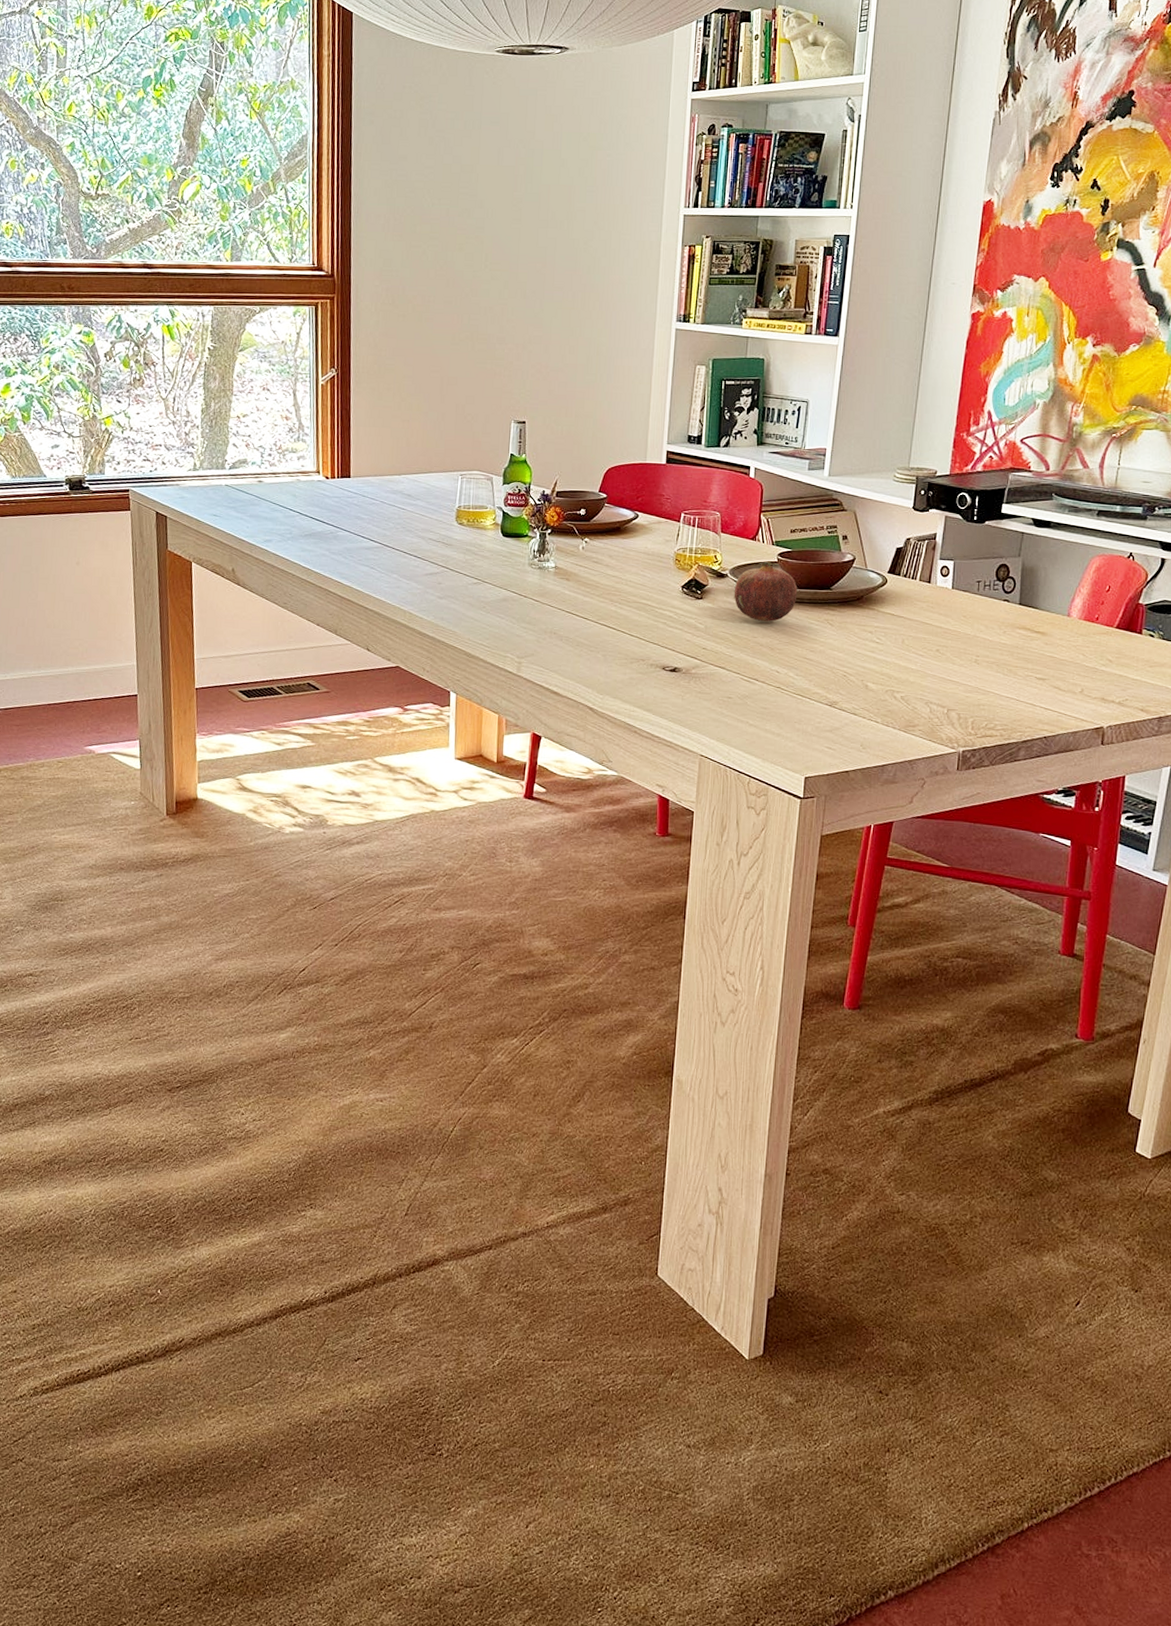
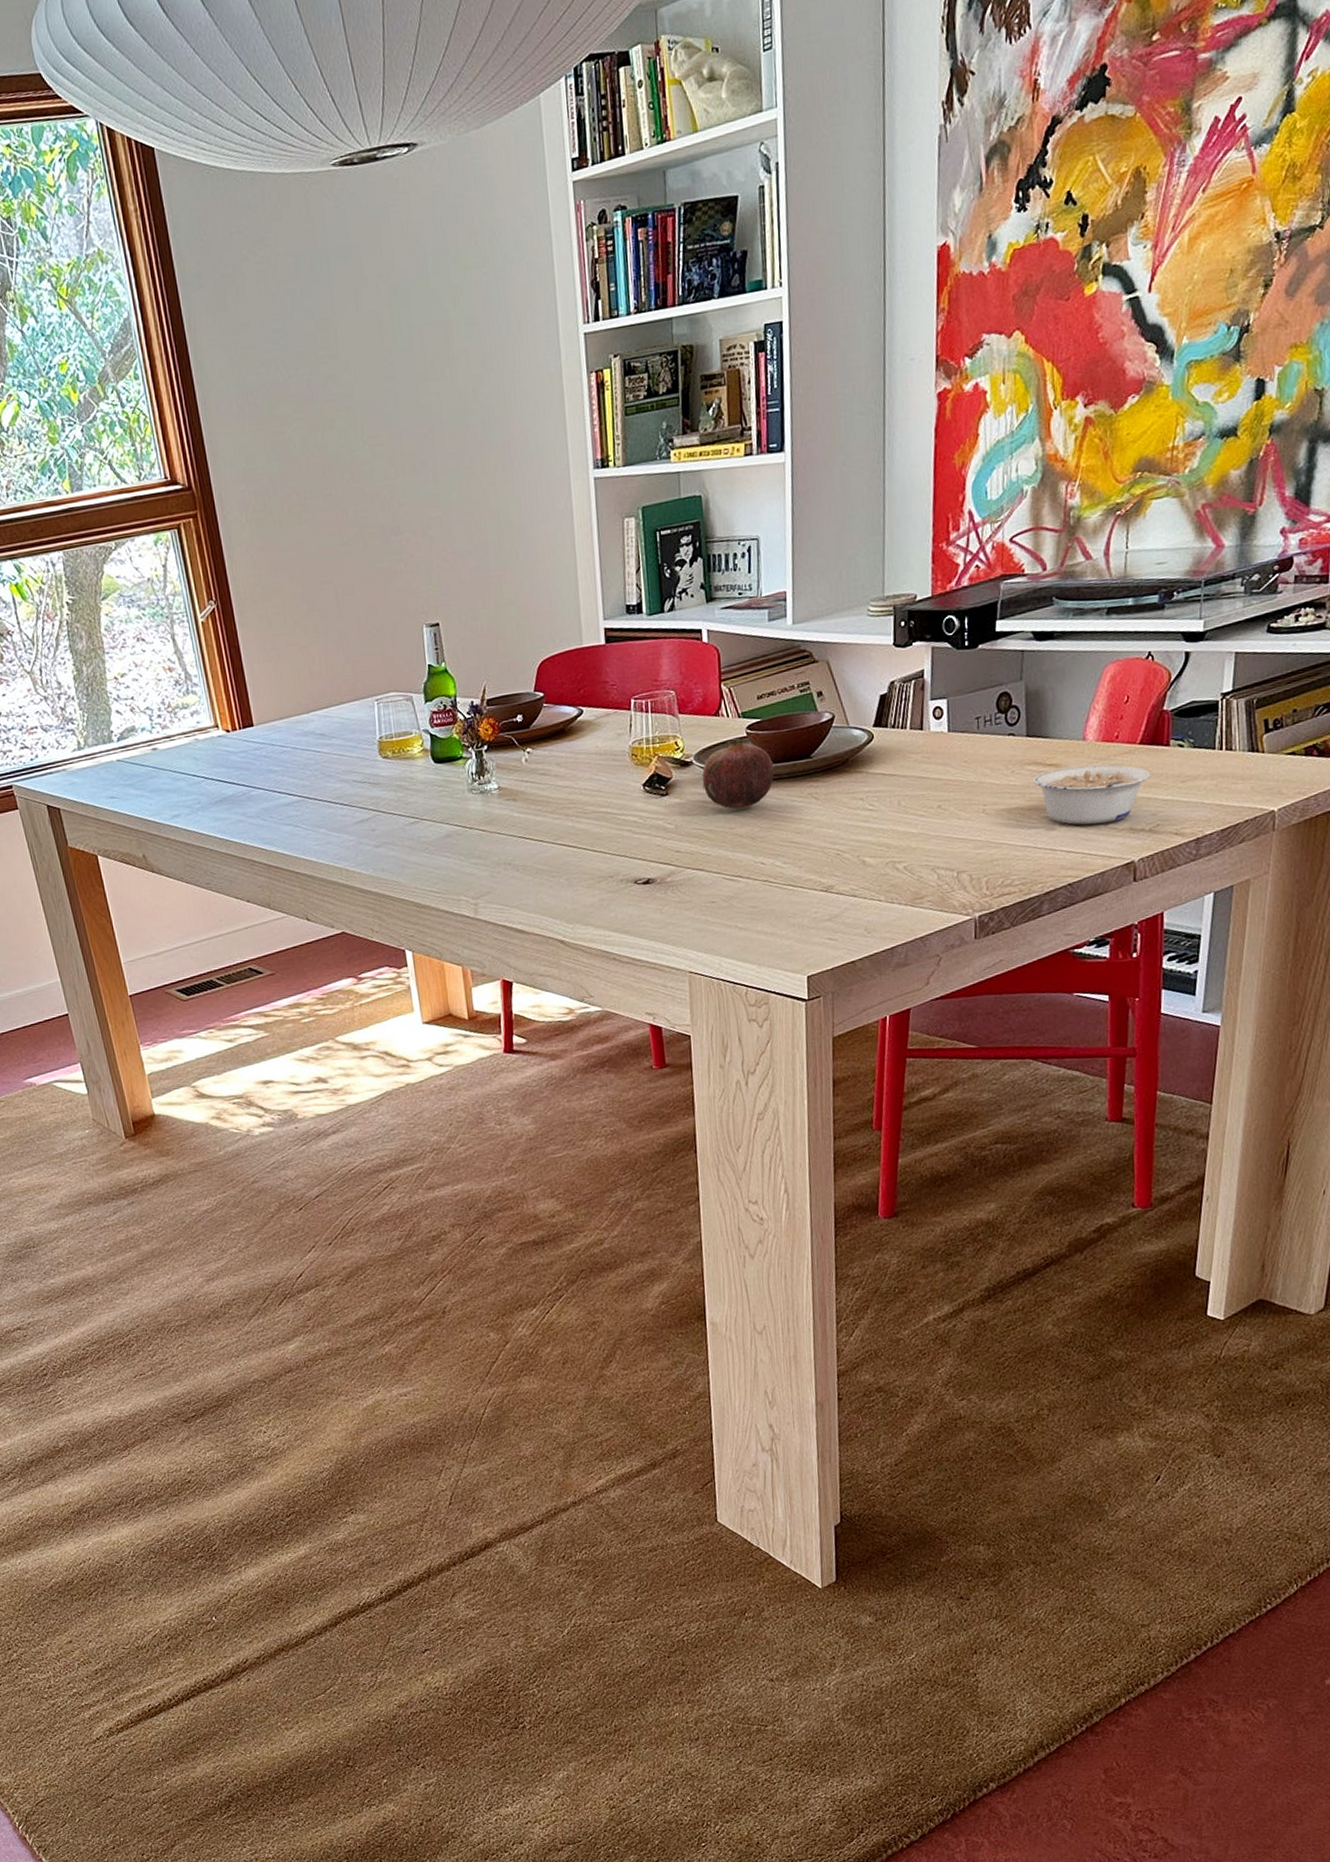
legume: none [1021,636,1124,690] -> present [1032,764,1151,825]

